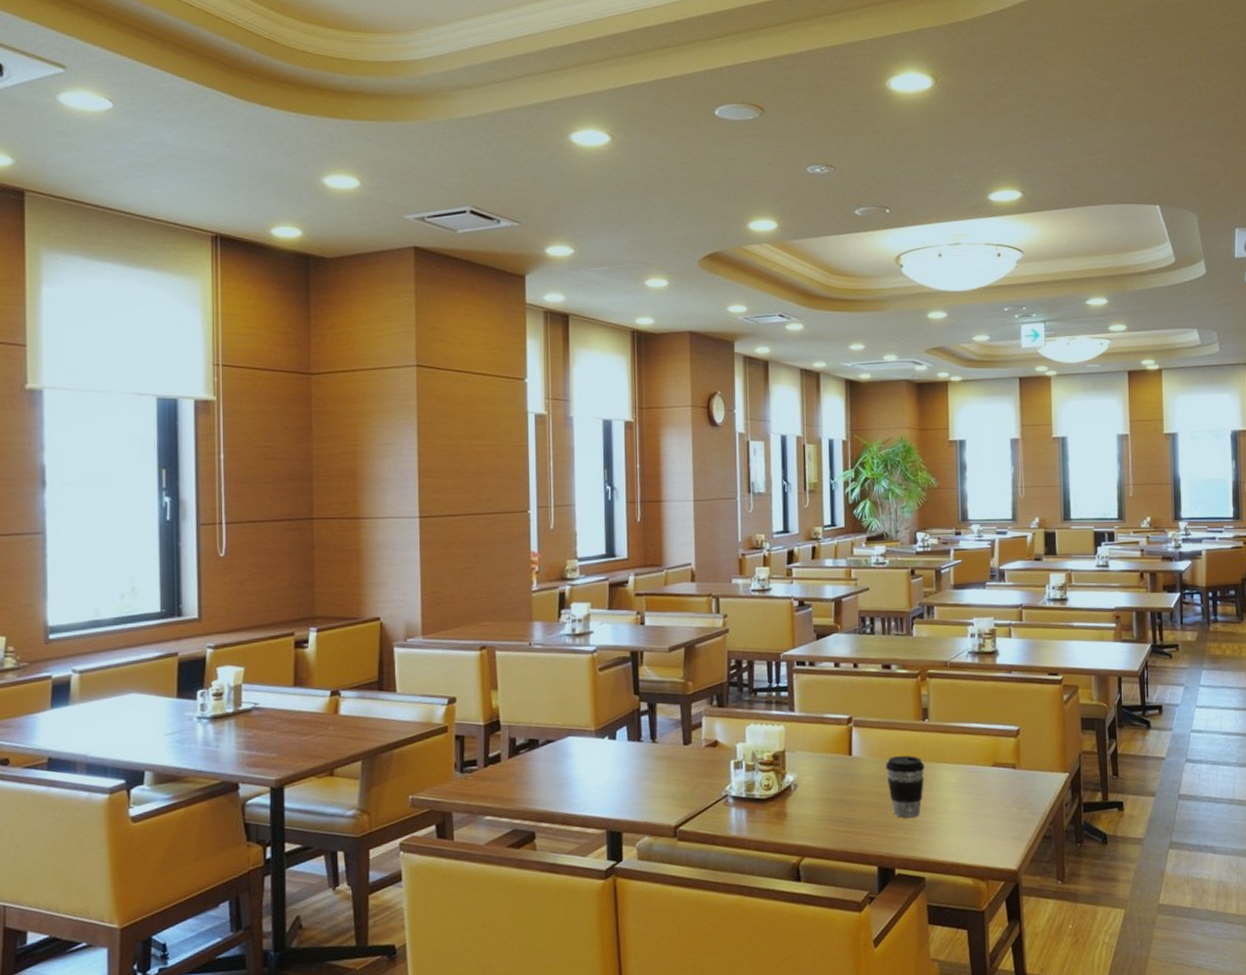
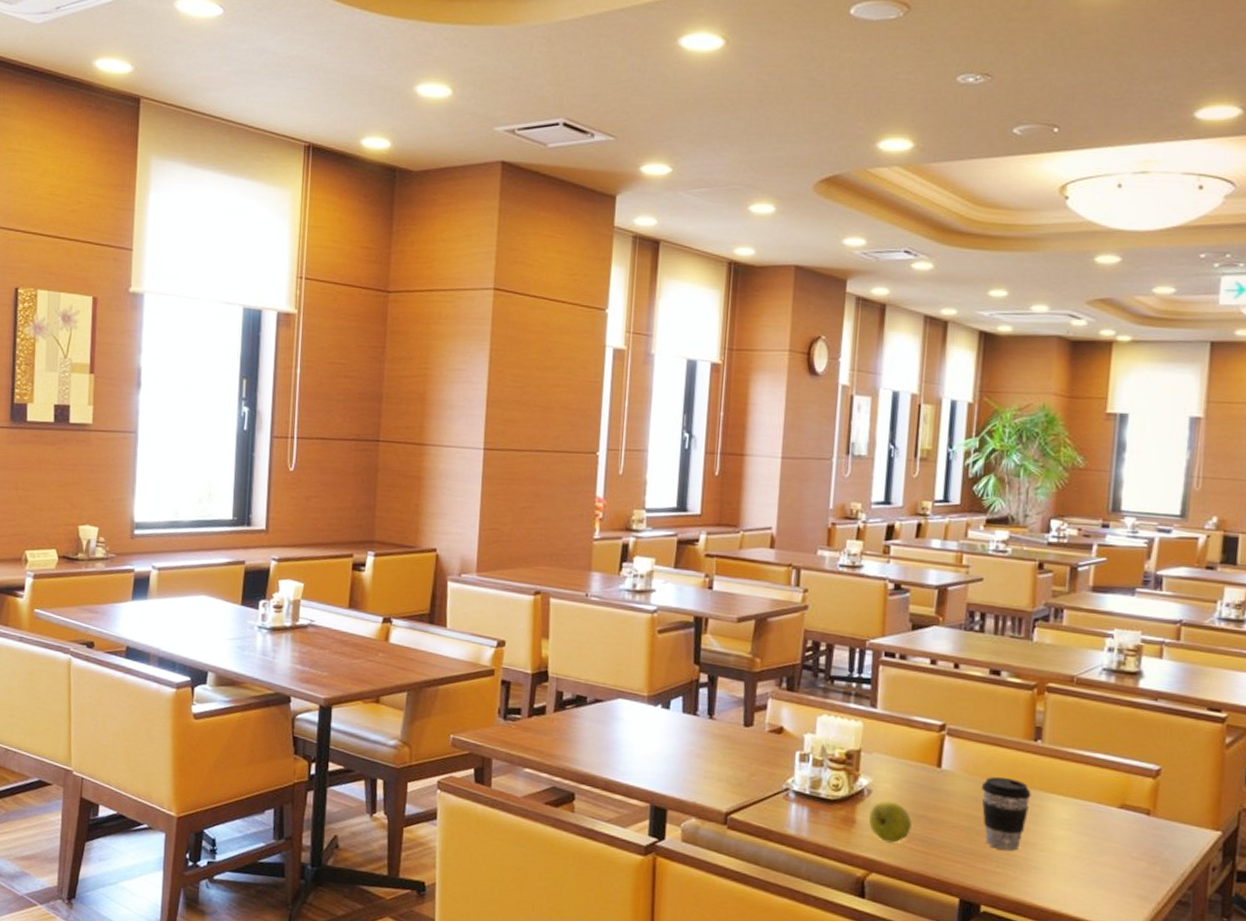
apple: none [797,790,833,828] -> present [868,800,912,843]

